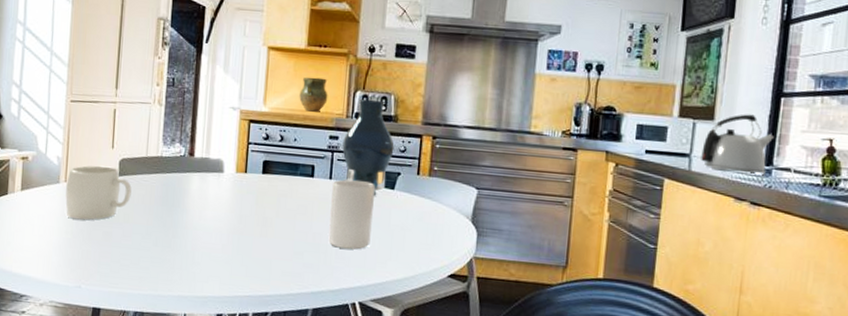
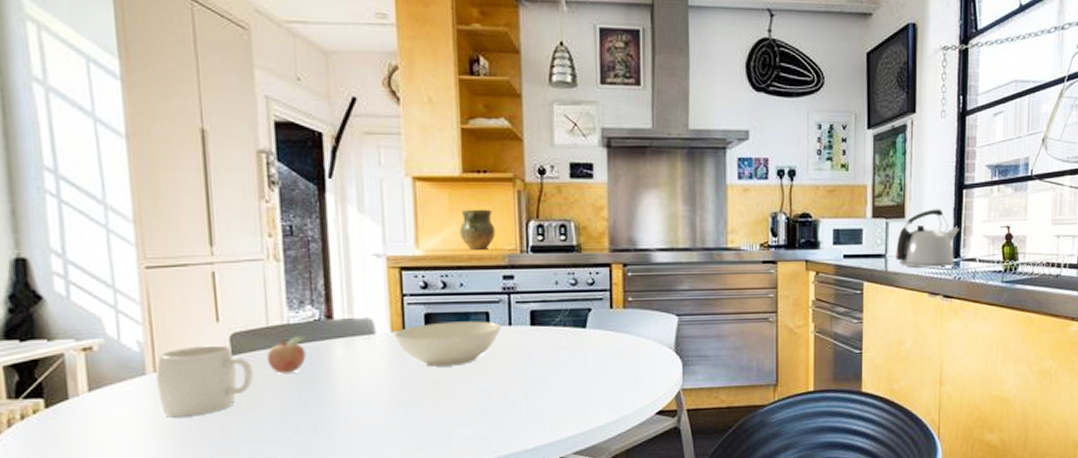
fruit: none [143,166,173,197] -> present [267,336,307,374]
bowl: none [237,169,323,208] -> present [393,321,501,367]
cup: present [328,179,375,250] -> none [513,323,565,402]
vase: present [342,99,395,196] -> none [520,229,581,338]

